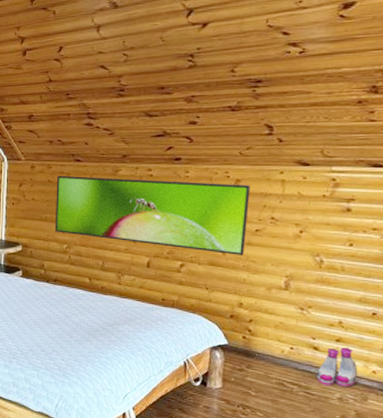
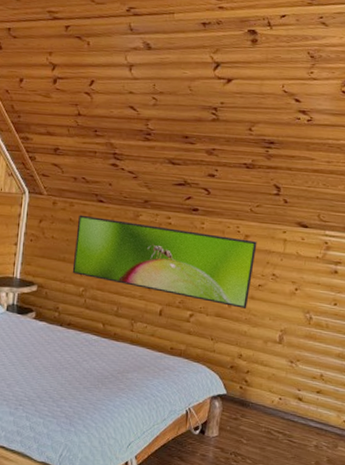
boots: present [316,347,357,387] -> none [298,398,332,436]

